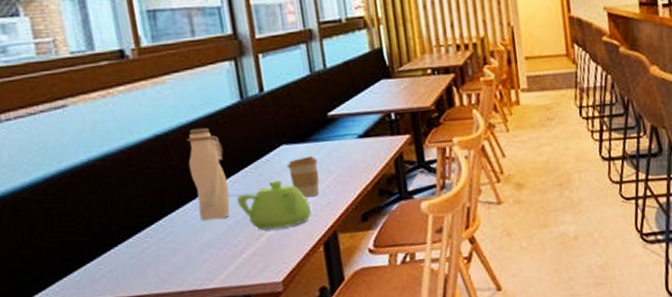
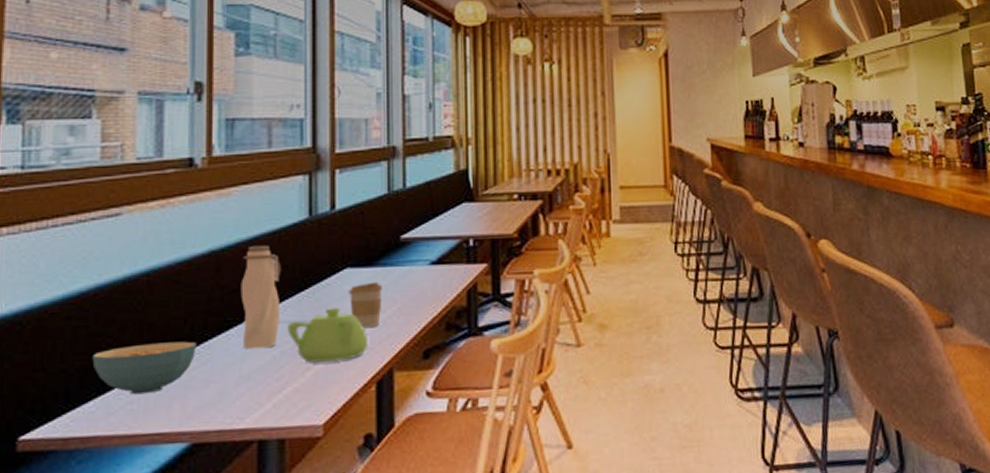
cereal bowl: none [67,216,160,265] -> present [92,341,197,395]

